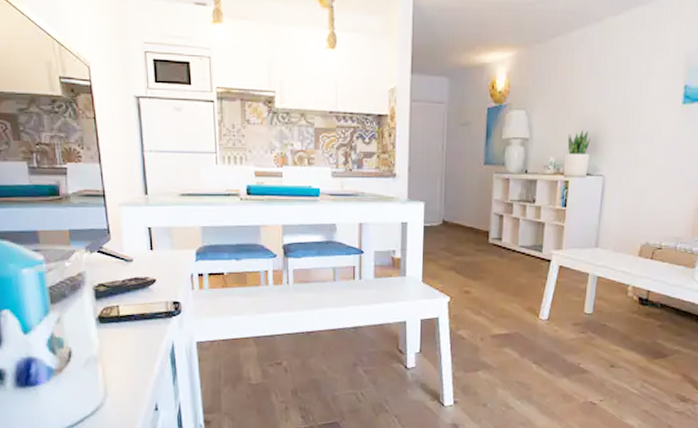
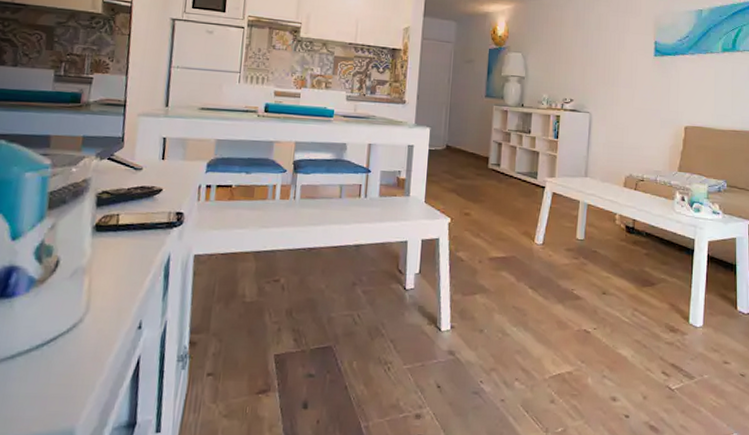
planter: present [563,129,590,179] -> none [555,72,578,115]

